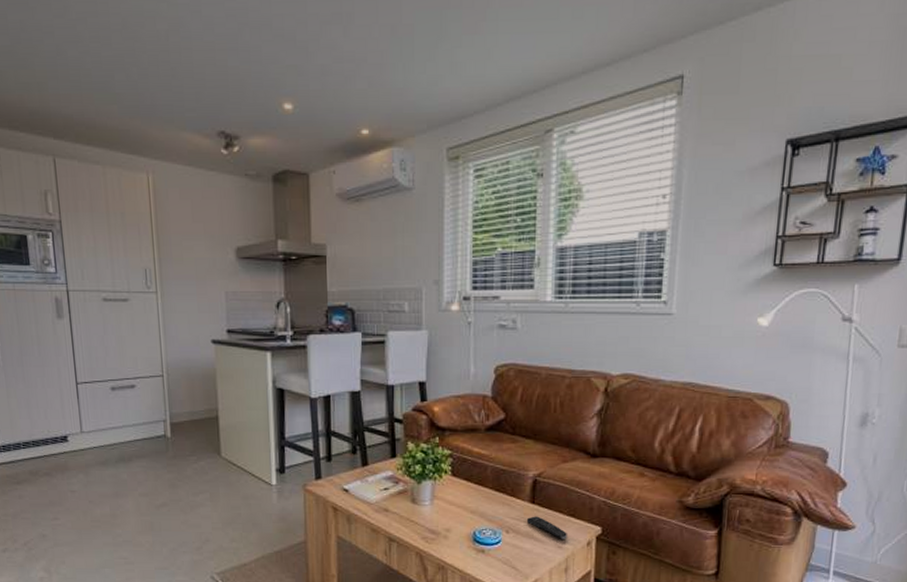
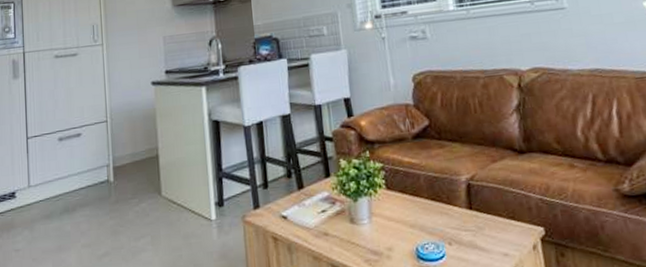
remote control: present [526,516,567,539] -> none [467,223,512,246]

